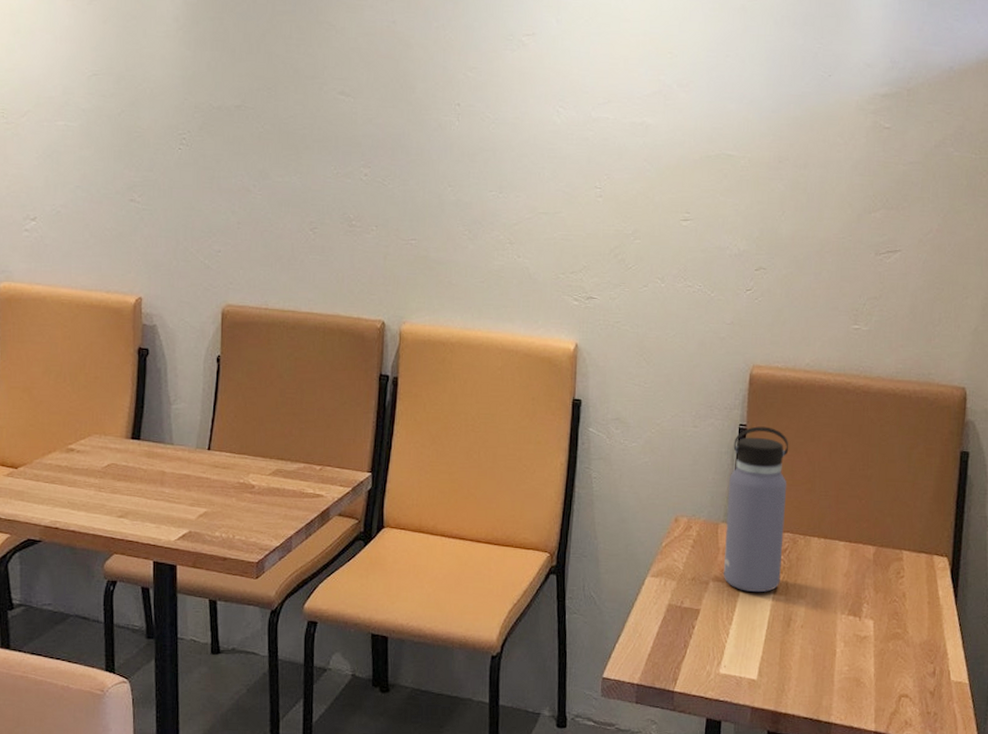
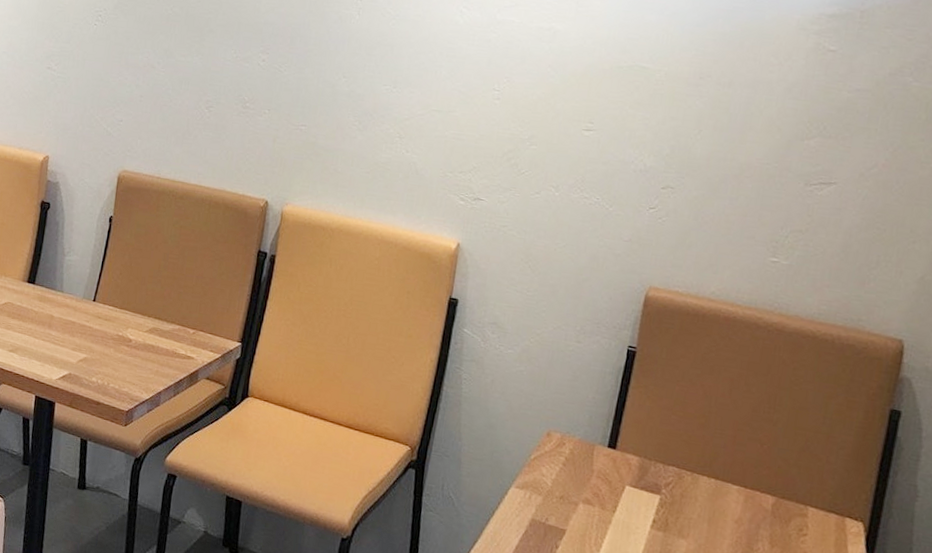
water bottle: present [723,426,789,593] -> none [595,350,684,525]

